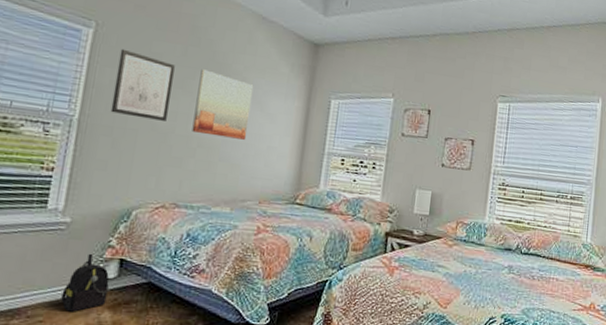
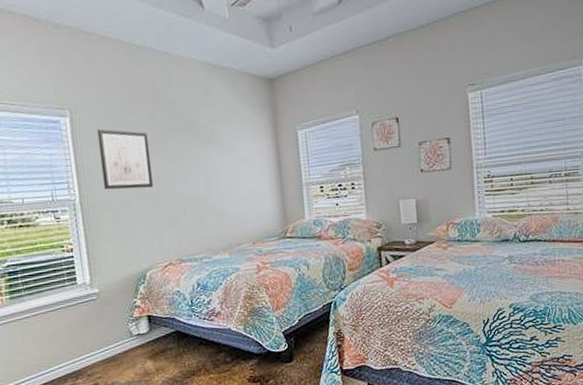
backpack: present [61,253,110,312] -> none [109,315,146,366]
wall art: present [192,69,254,140] -> none [171,130,227,192]

